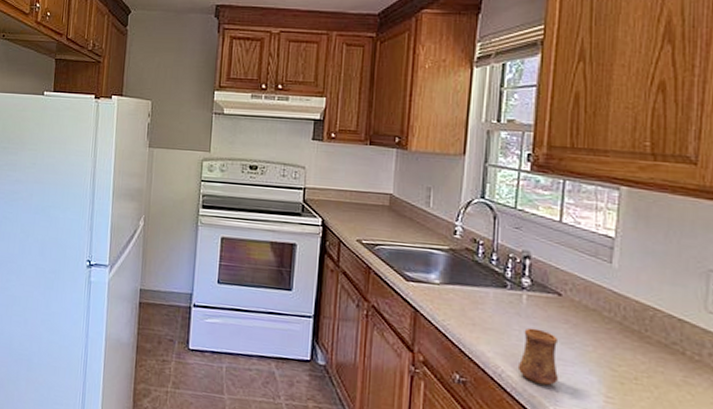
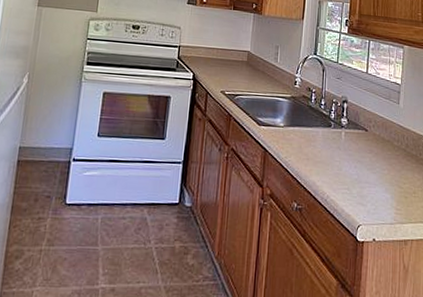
cup: present [517,327,559,386] -> none [338,158,366,206]

